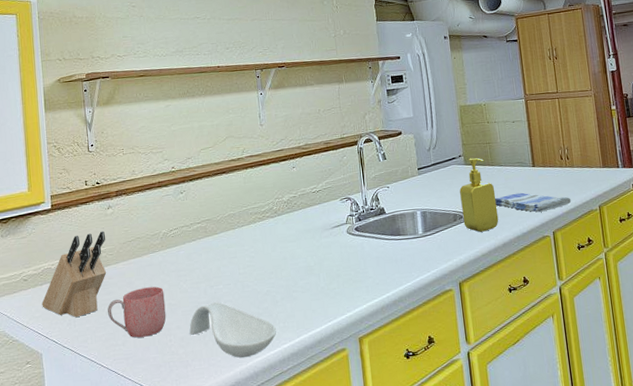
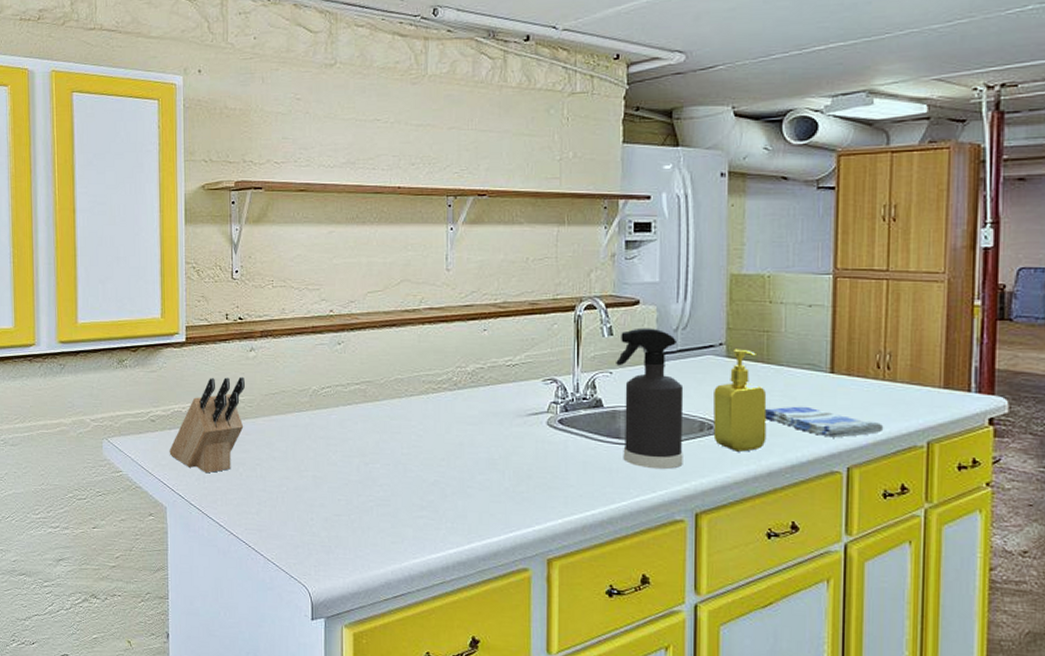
mug: present [108,286,166,338] -> none [242,451,309,510]
spoon rest: present [189,301,277,358] -> none [335,483,442,556]
spray bottle: none [391,150,446,255] -> present [616,327,684,469]

